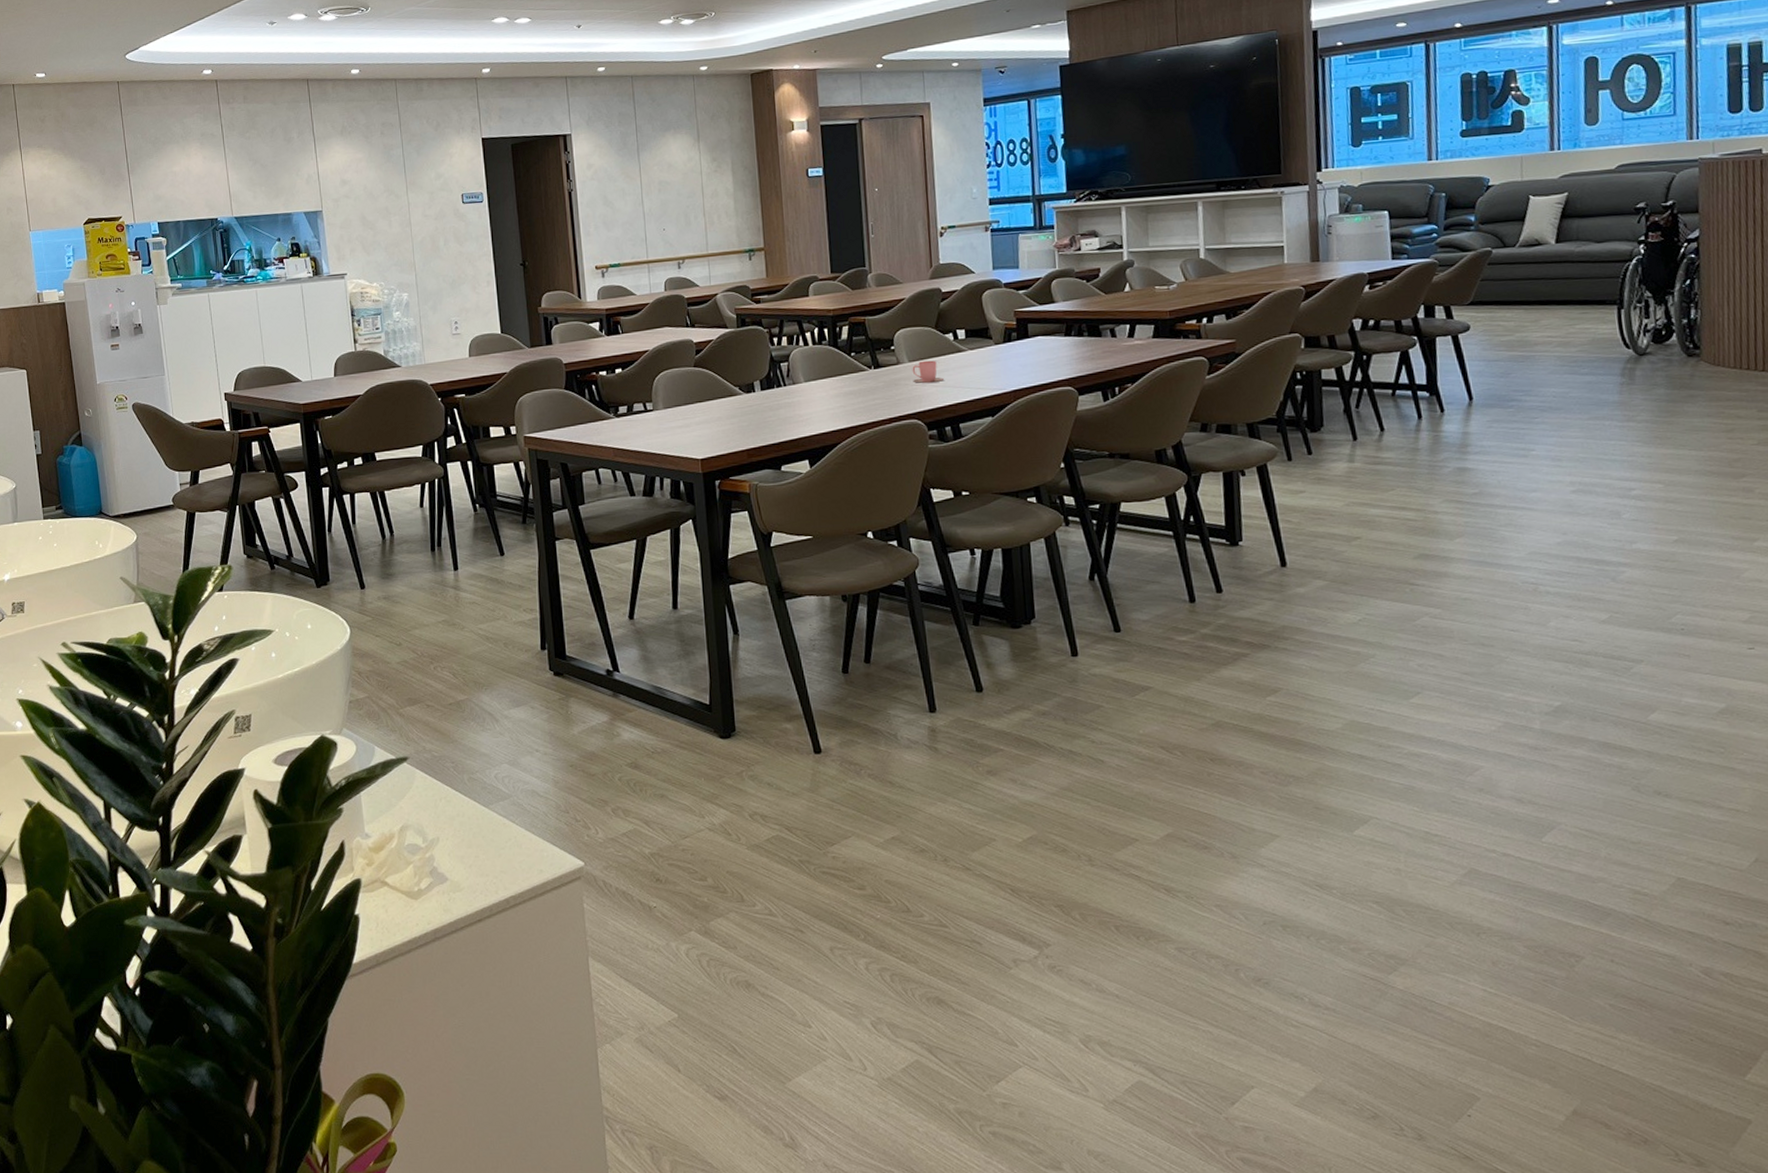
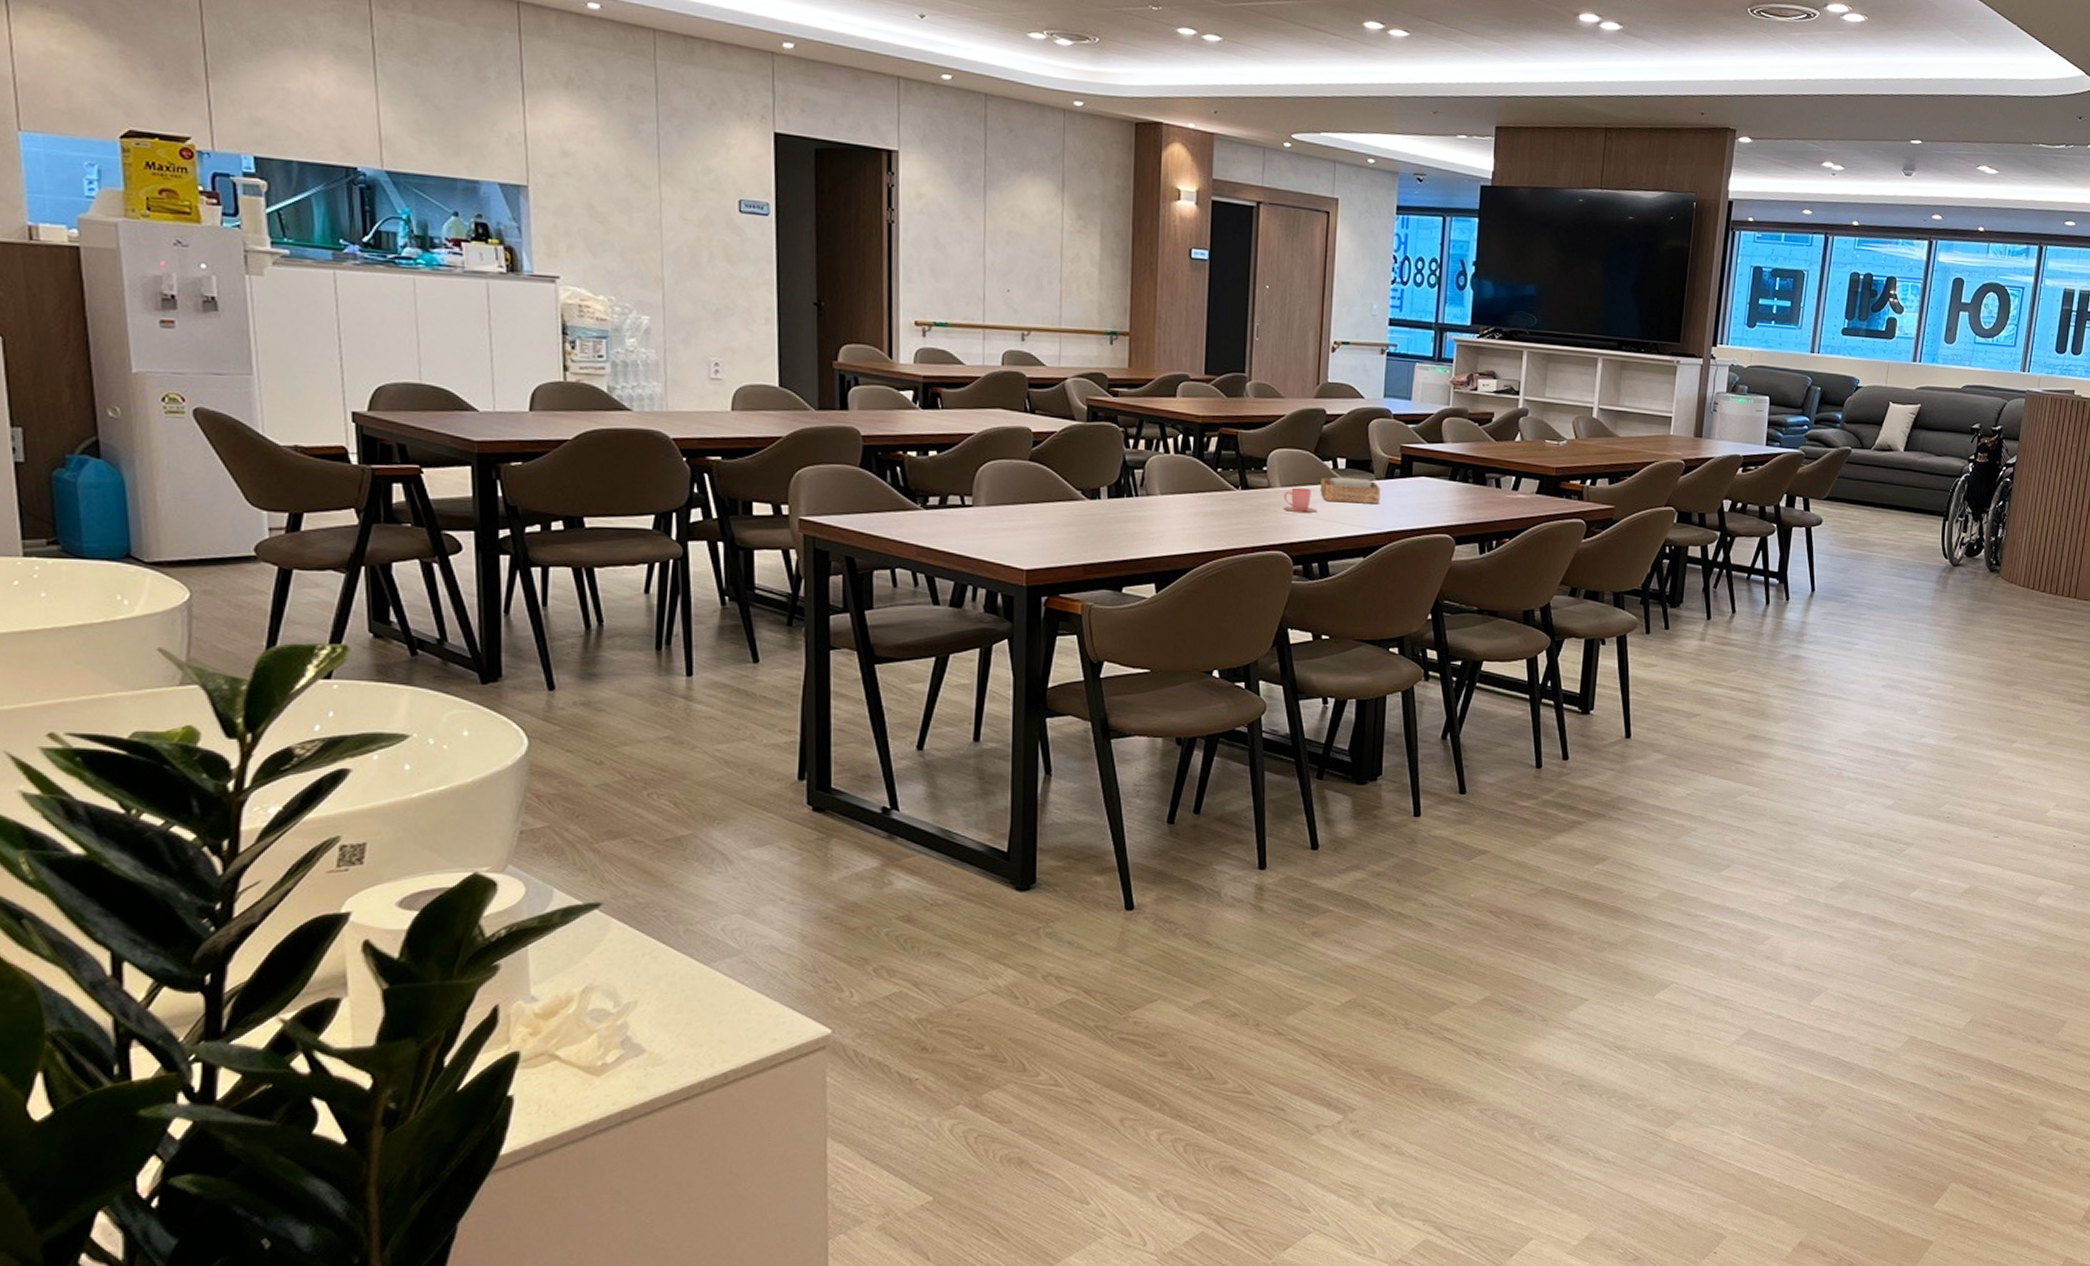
napkin holder: none [944,345,1001,370] -> present [1320,477,1381,504]

